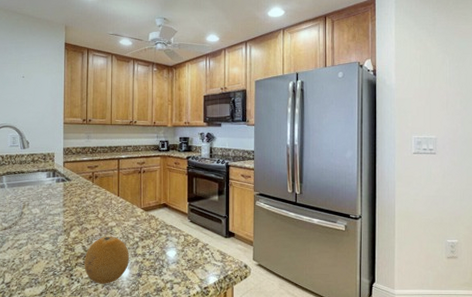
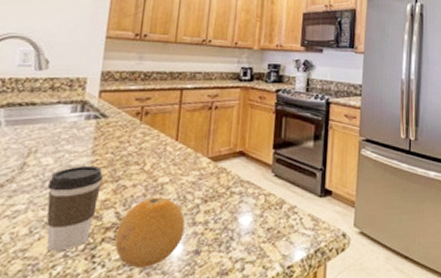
coffee cup: none [37,214,72,271] -> present [46,165,103,251]

